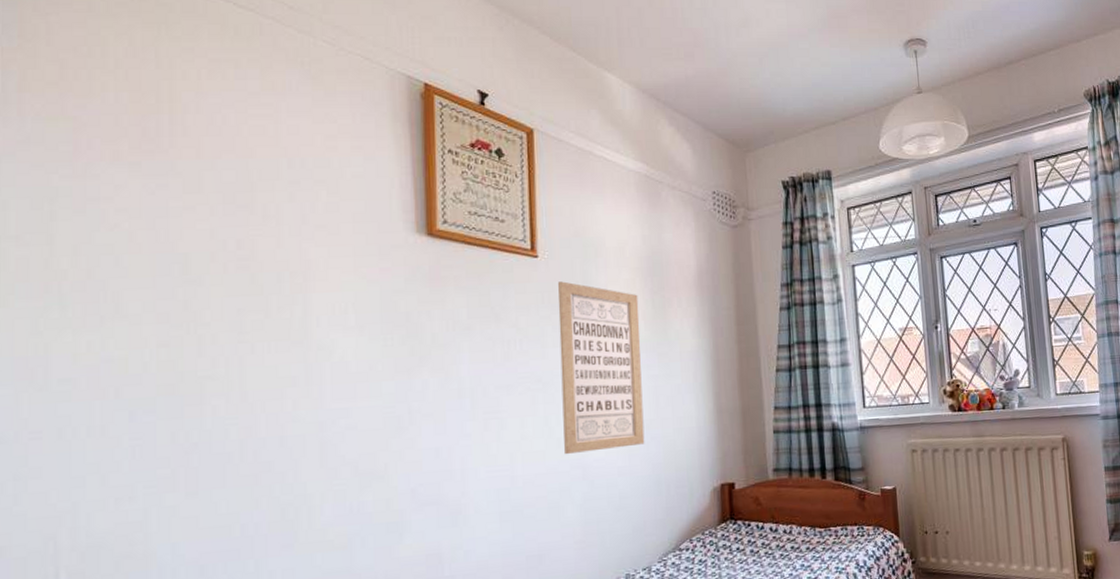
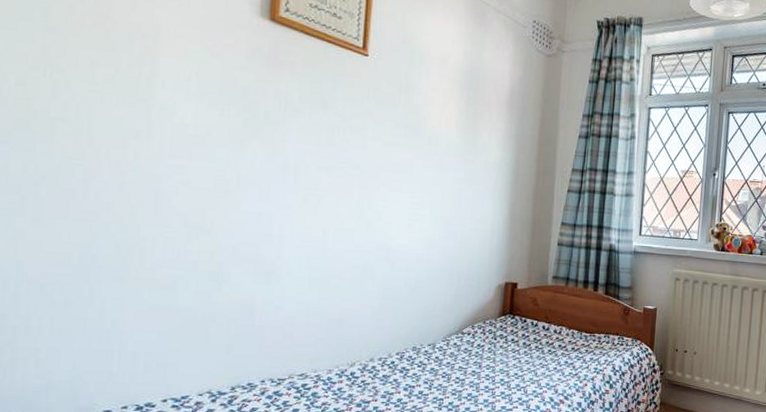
wall art: present [558,281,645,455] -> none [372,81,454,238]

